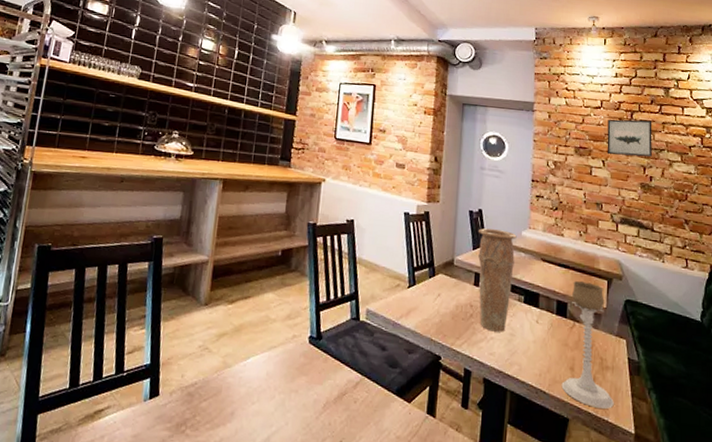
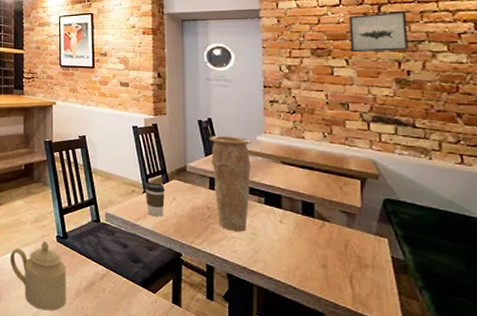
sugar bowl: none [251,342,316,429] -> present [10,241,66,311]
coffee cup: none [410,276,431,315] -> present [144,182,166,217]
candle holder: present [561,280,614,409] -> none [313,181,377,306]

